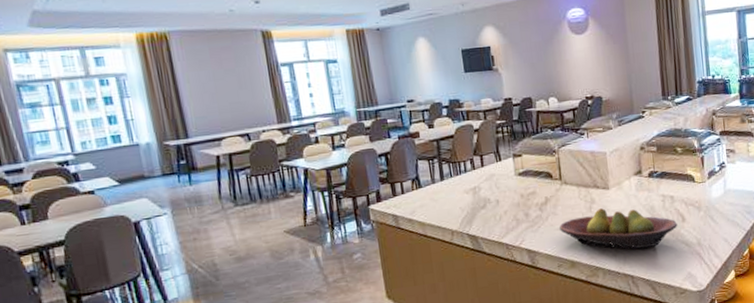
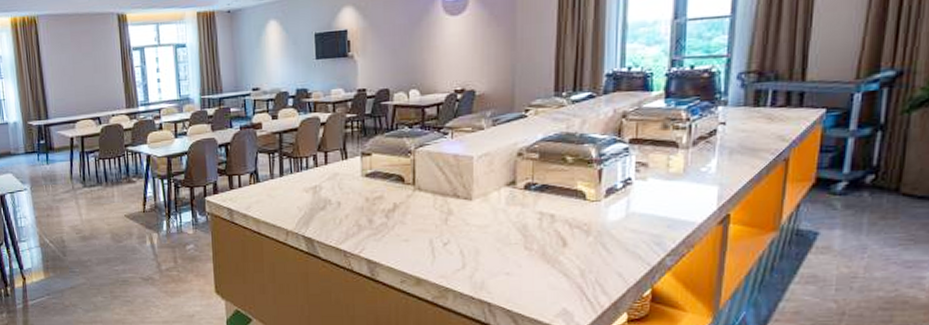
fruit bowl: present [559,208,678,249] -> none [407,221,556,274]

